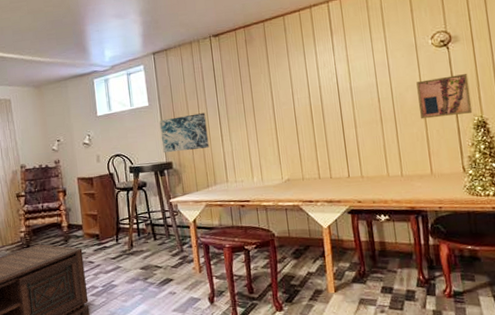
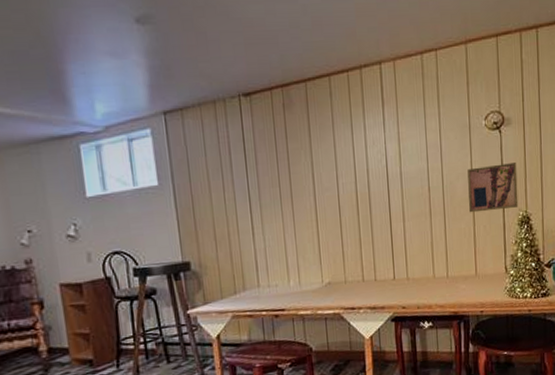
wall art: present [159,113,209,153] -> none [173,197,237,250]

